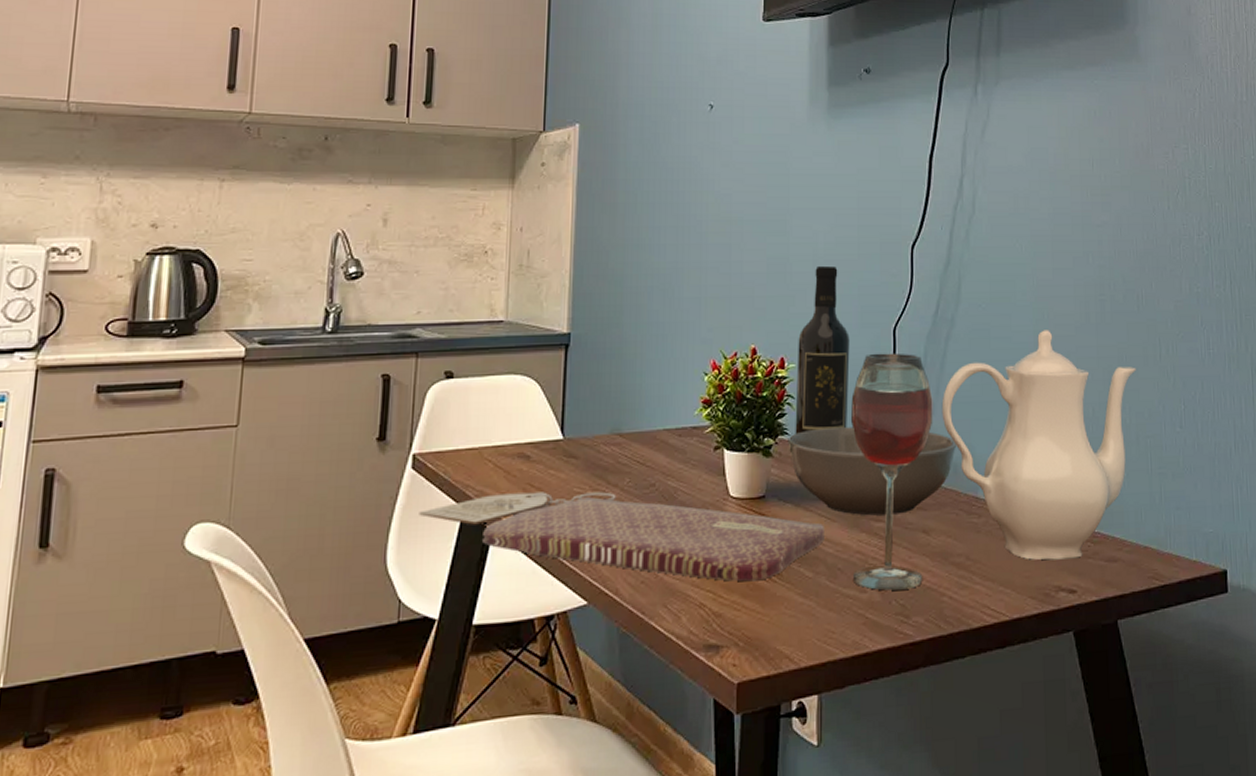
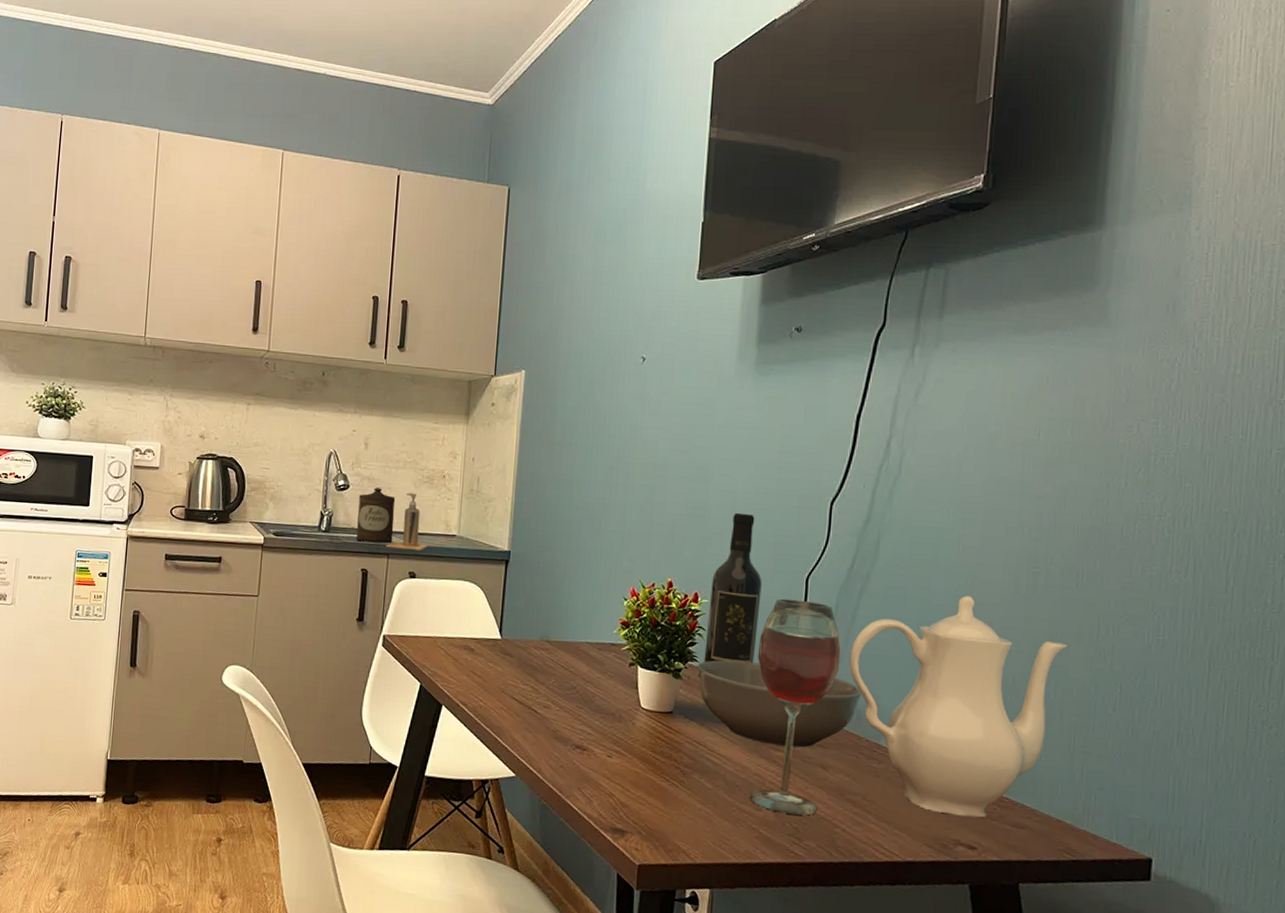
canister: none [374,272,425,341] -> present [356,488,396,544]
soap dispenser: none [412,275,469,345] -> present [385,492,428,550]
placemat: present [419,492,824,582] -> none [386,675,726,784]

